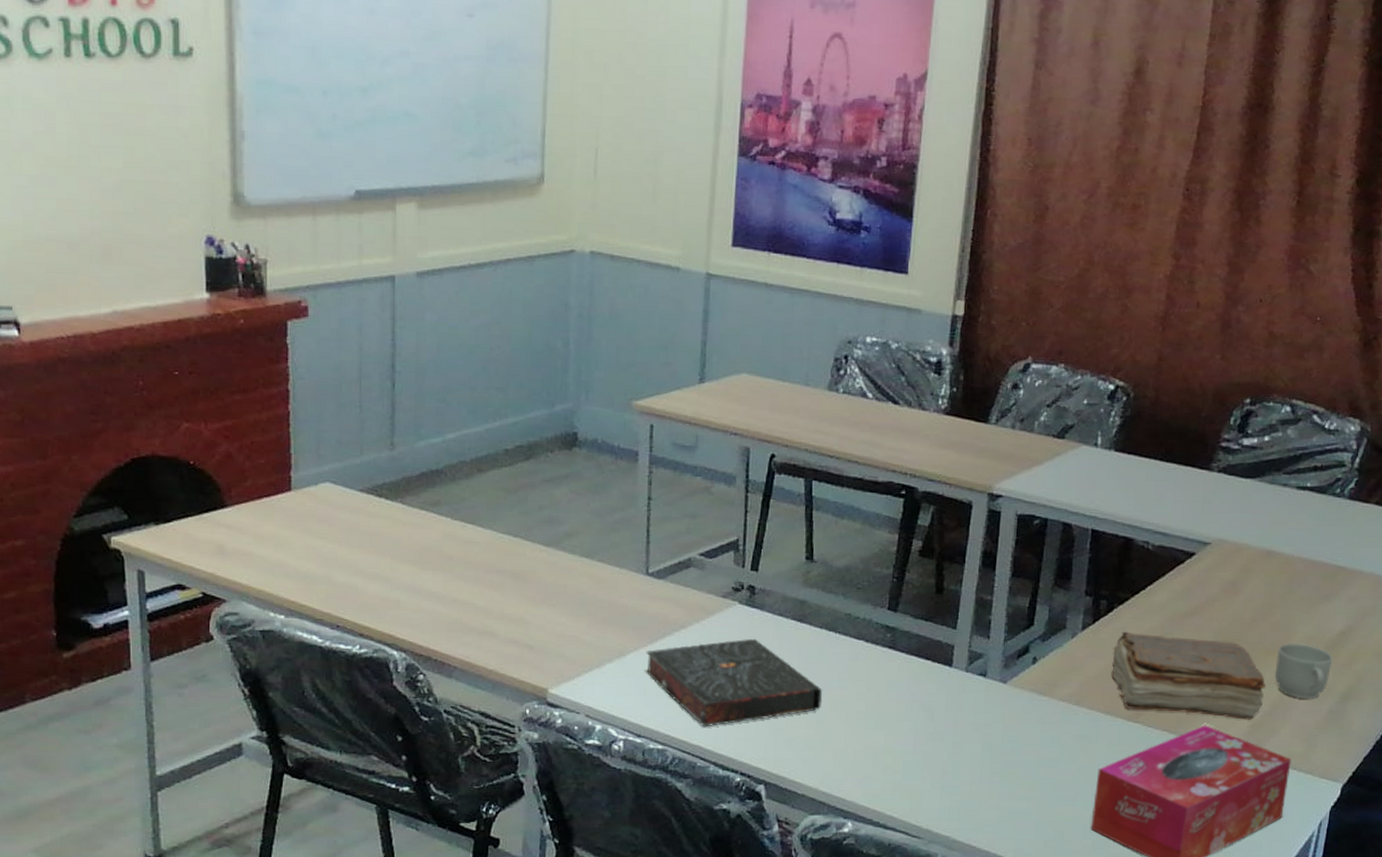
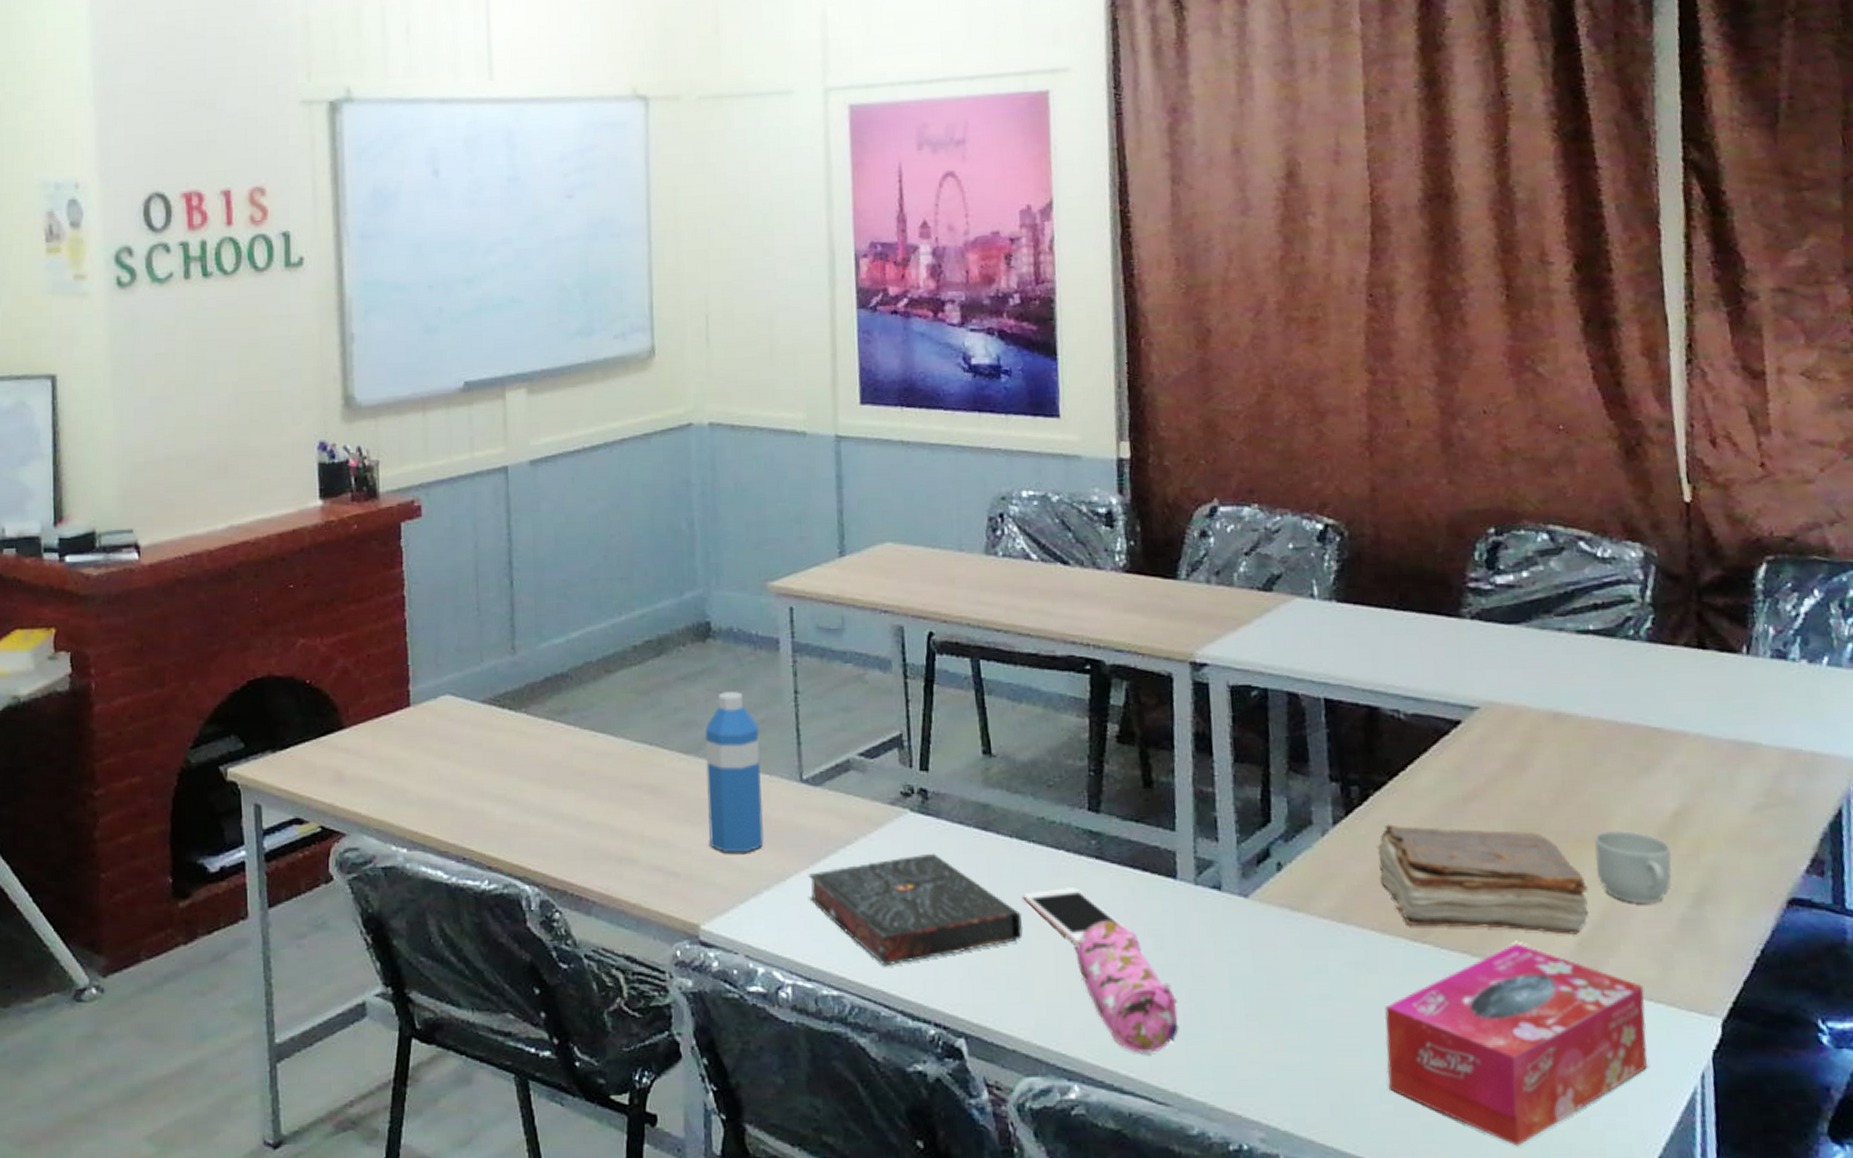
water bottle: none [561,495,614,632] -> present [705,692,764,853]
cell phone: none [825,670,909,716] -> present [1023,888,1131,945]
pencil case: none [862,697,939,800] -> present [1075,920,1179,1055]

